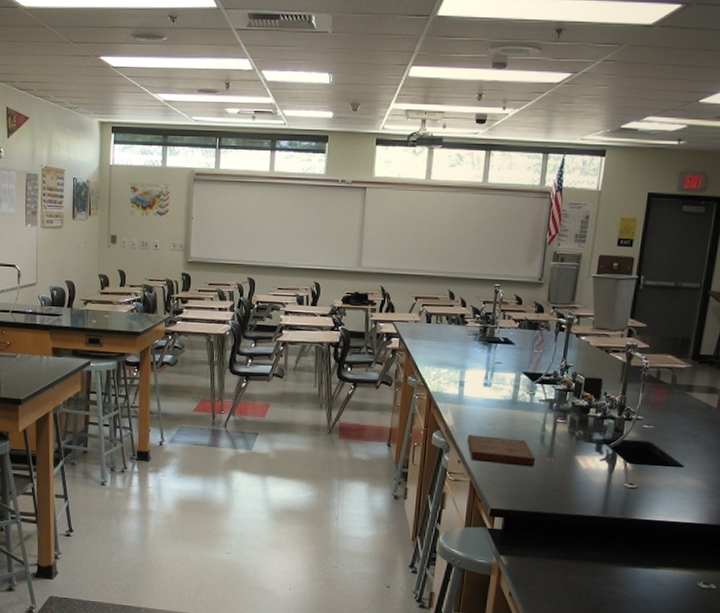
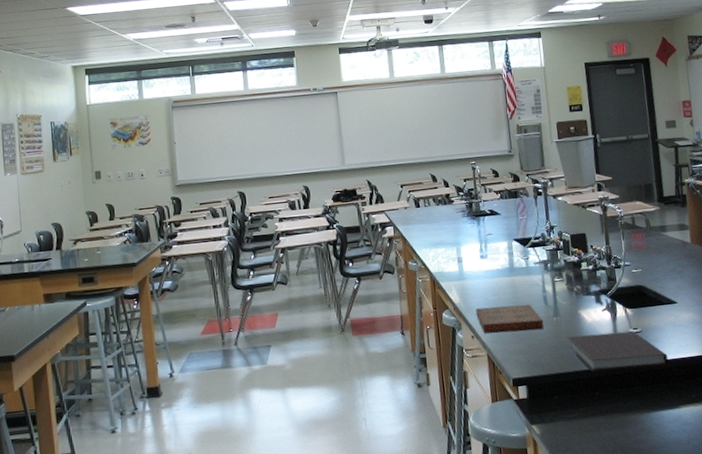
notebook: none [556,479,659,526] -> present [566,331,669,372]

